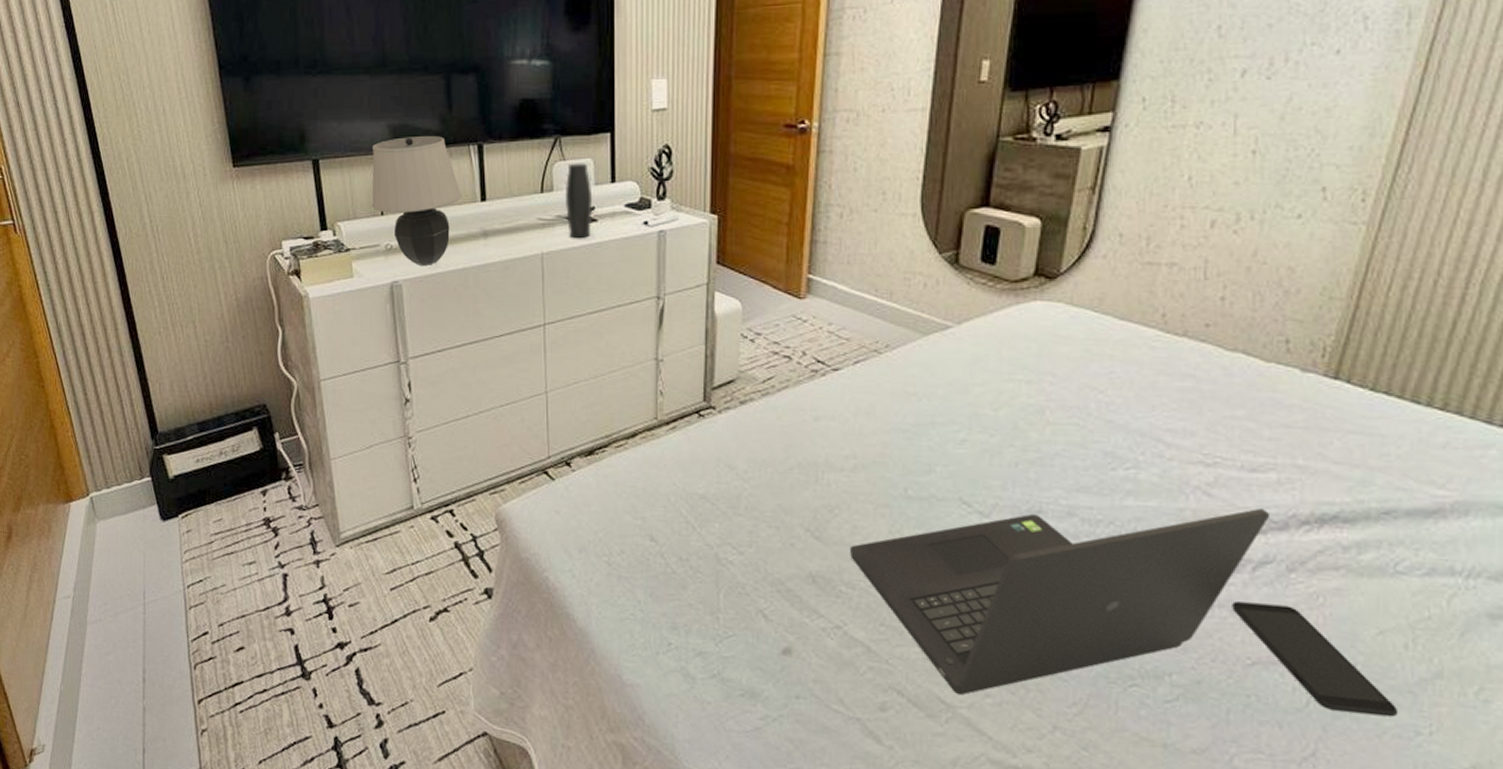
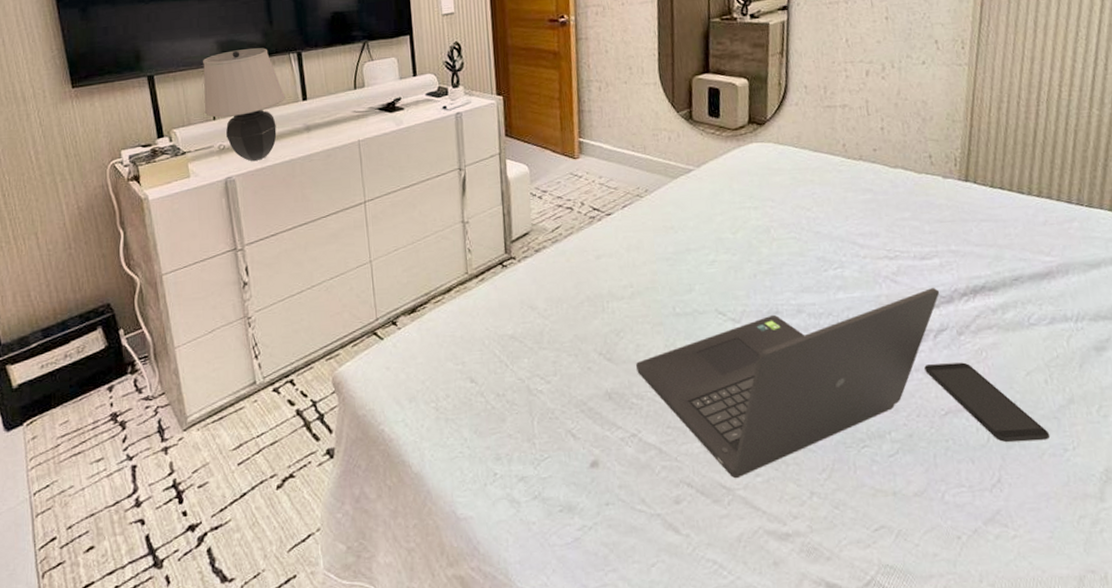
vase: present [564,163,593,238] -> none [375,62,400,125]

